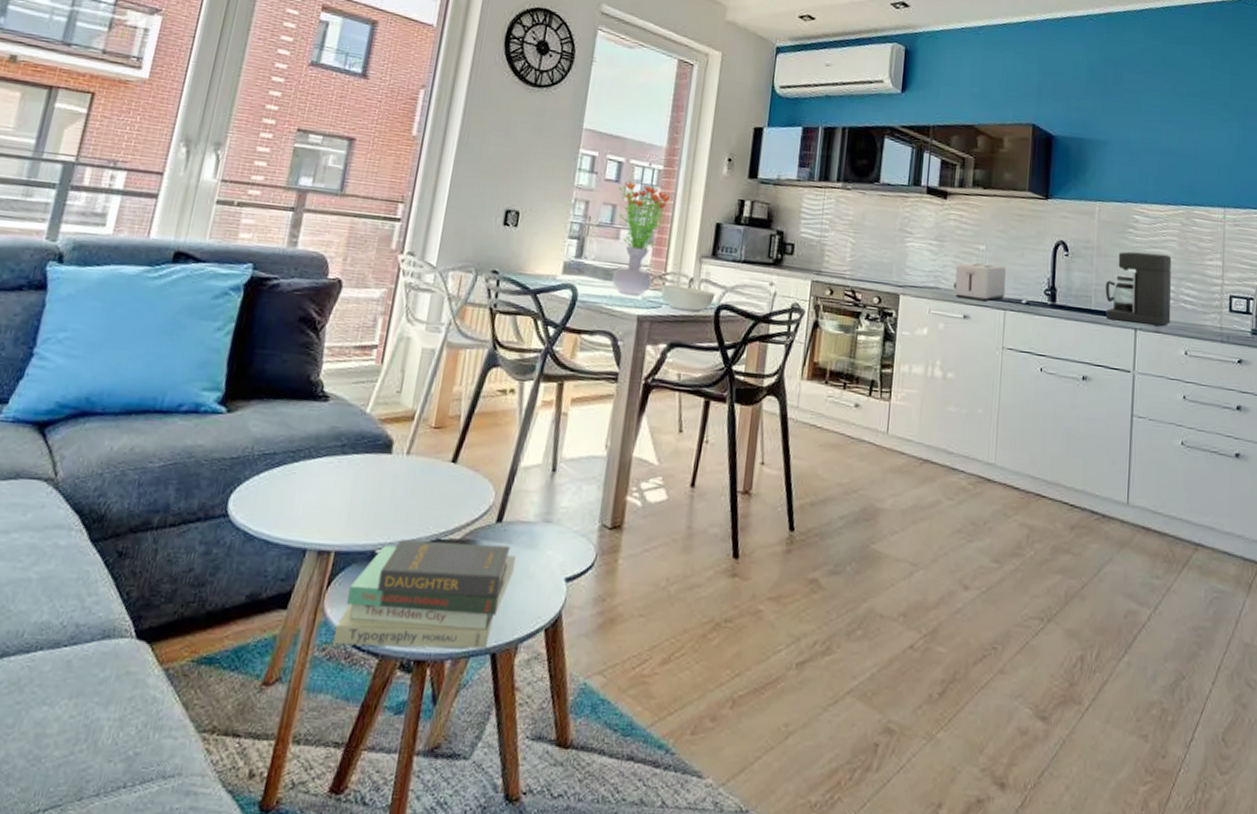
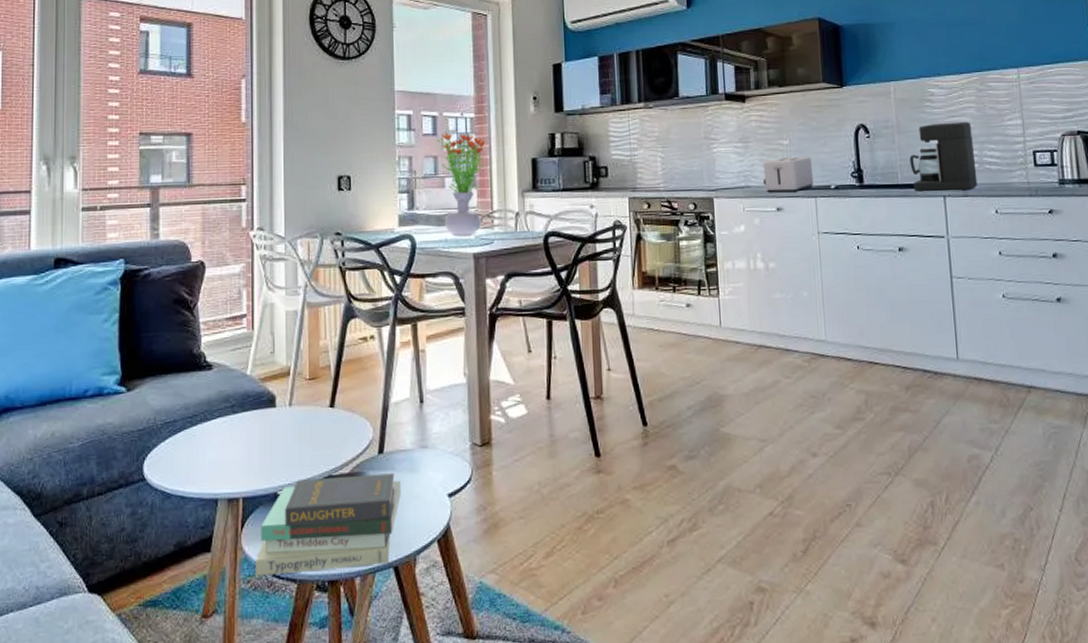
bowl: present [660,284,716,313] -> none [490,220,542,244]

